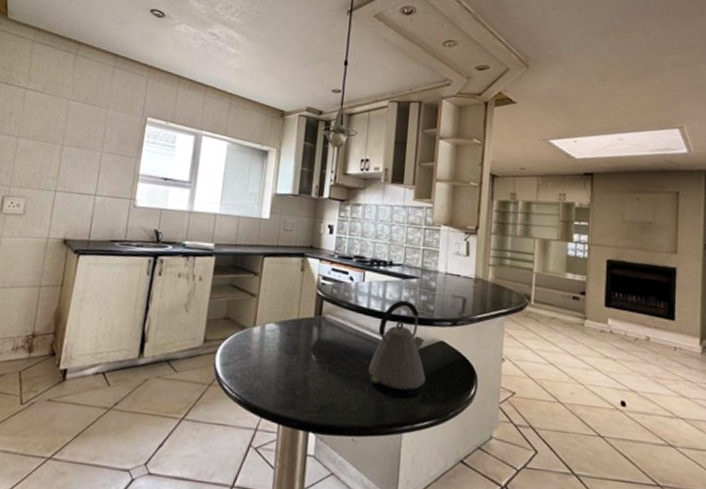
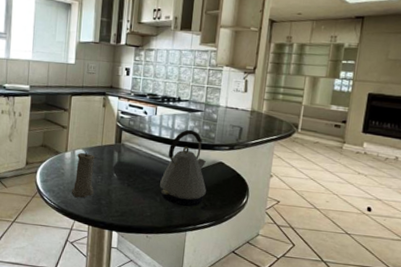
candle: none [258,324,289,387] -> present [71,150,95,198]

